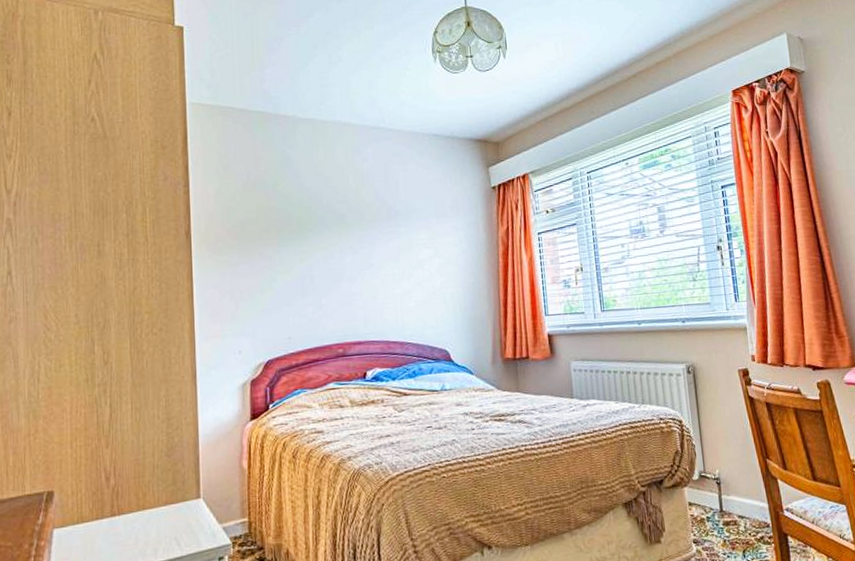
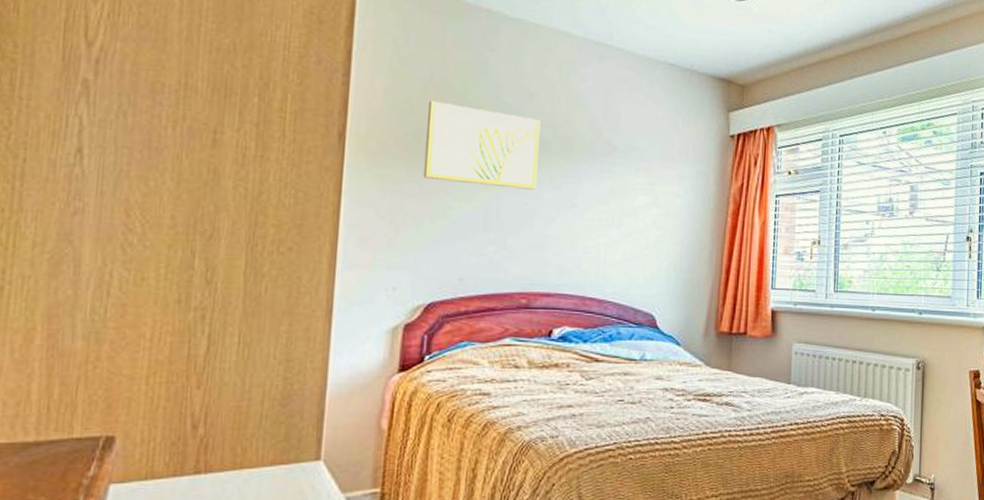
wall art: none [248,195,339,259] -> present [423,100,541,190]

